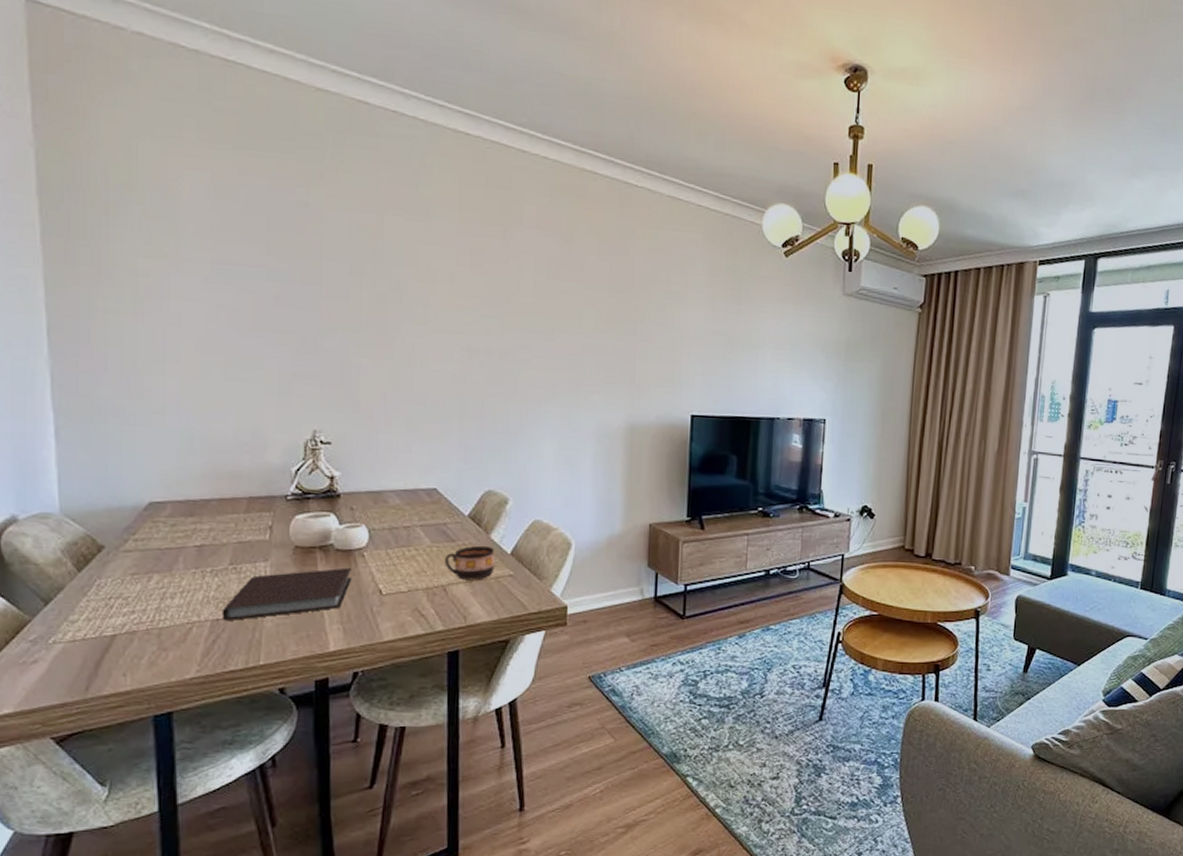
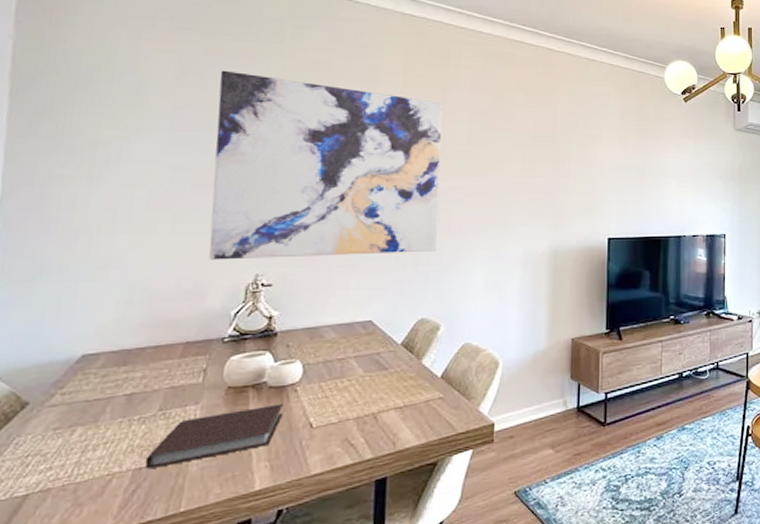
wall art: none [257,194,504,418] -> present [209,70,443,260]
cup: present [444,545,495,580] -> none [376,371,425,406]

